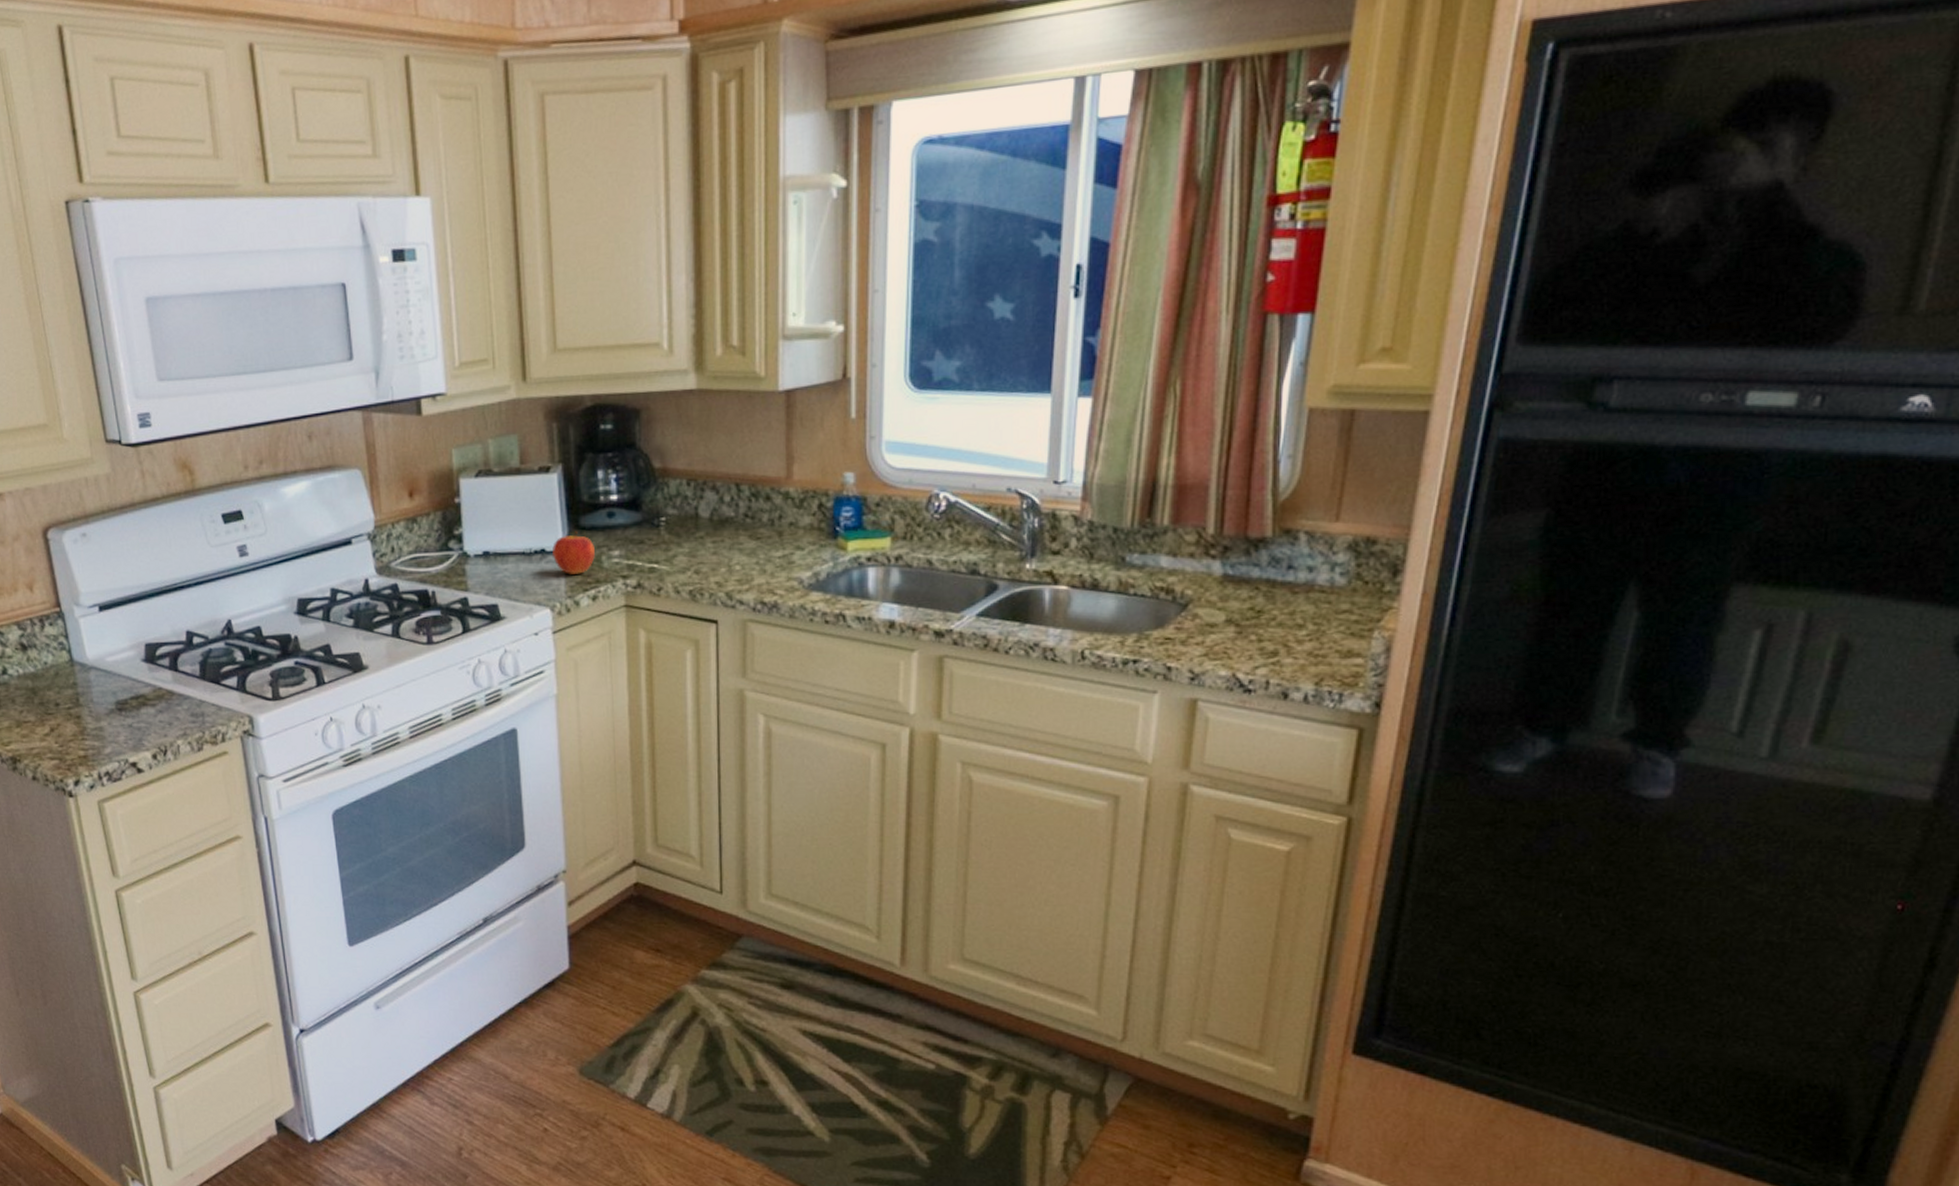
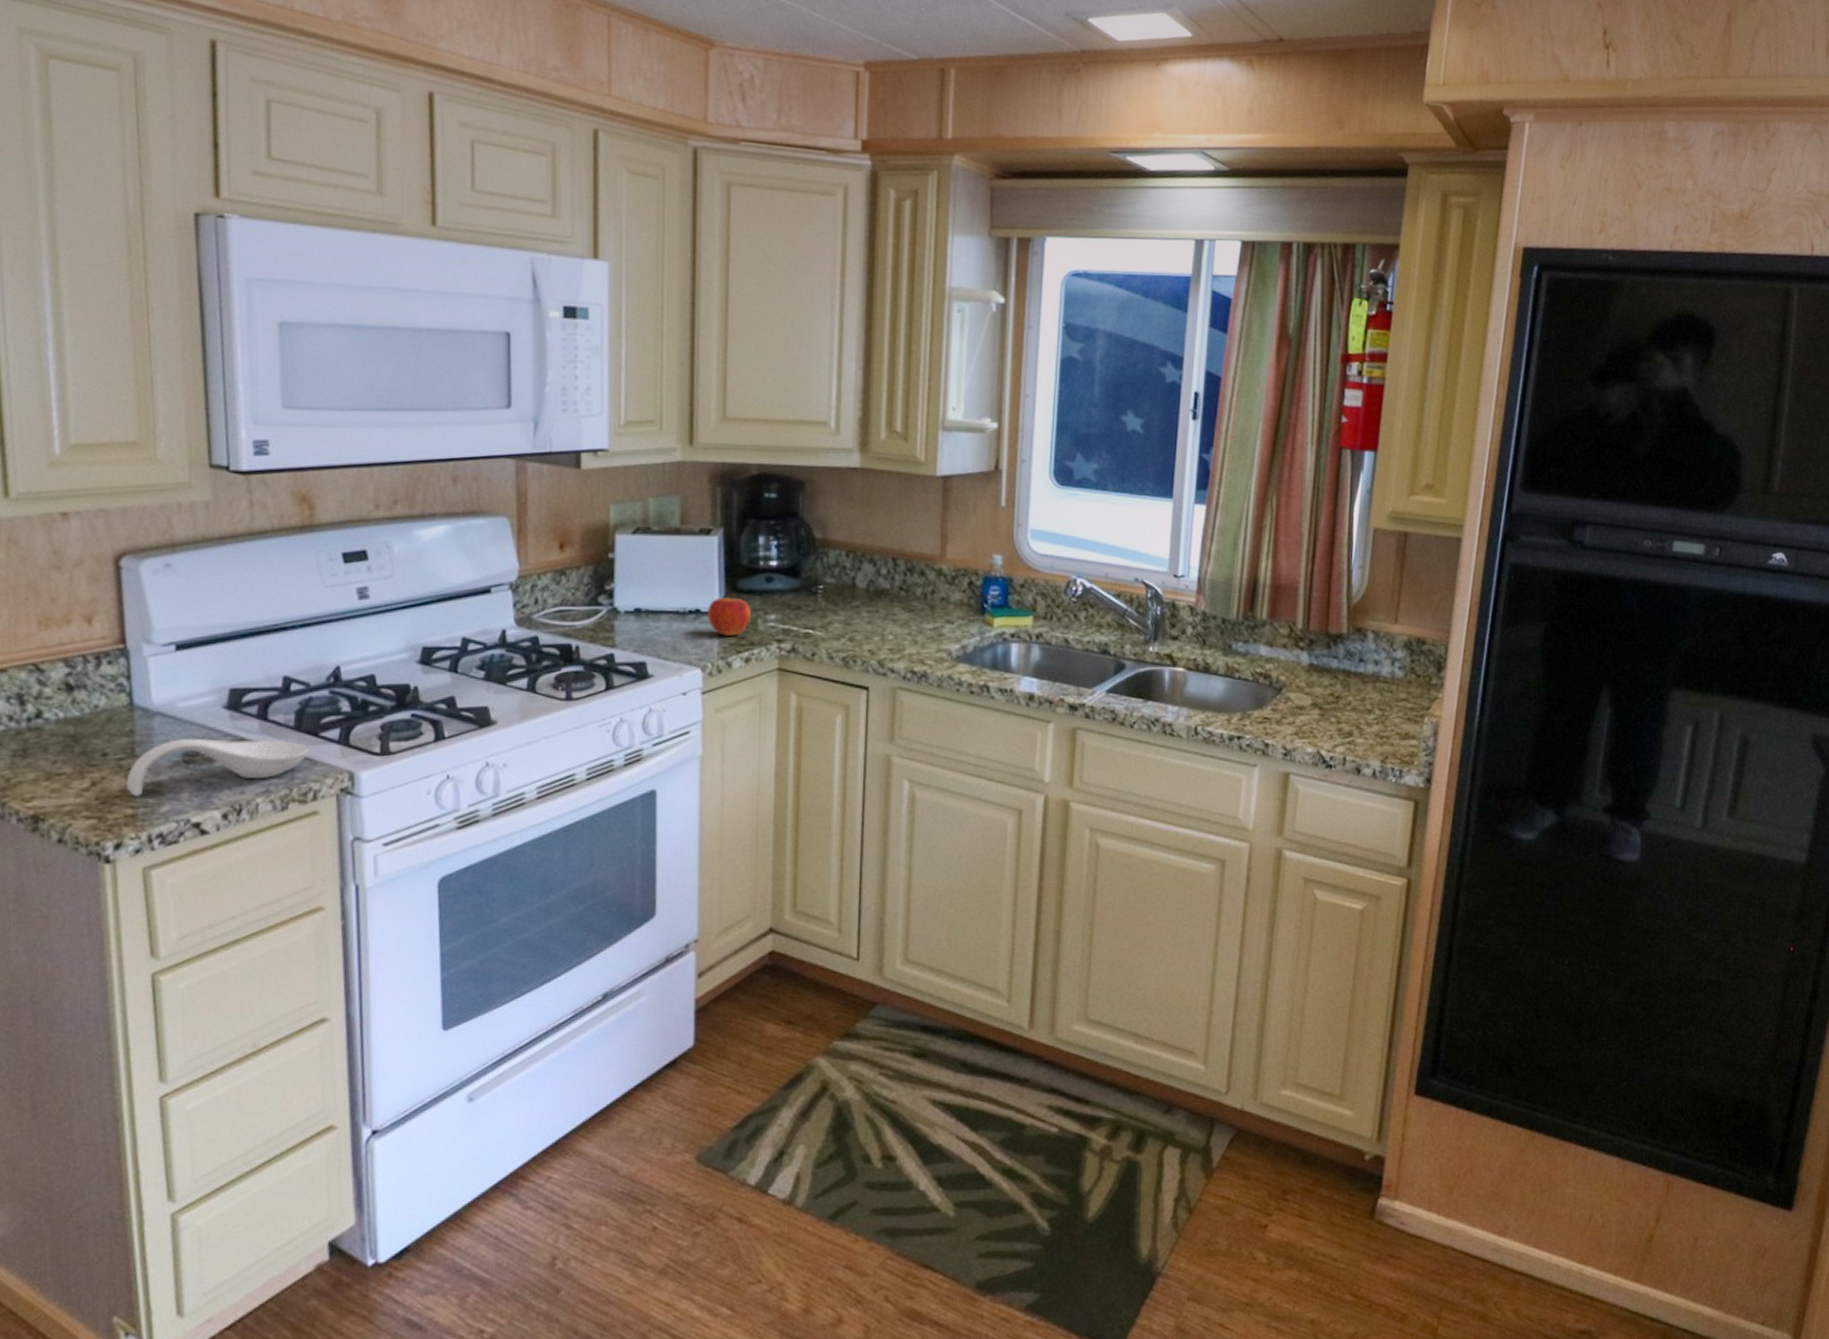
spoon rest: none [76,688,214,740] -> present [125,738,309,797]

